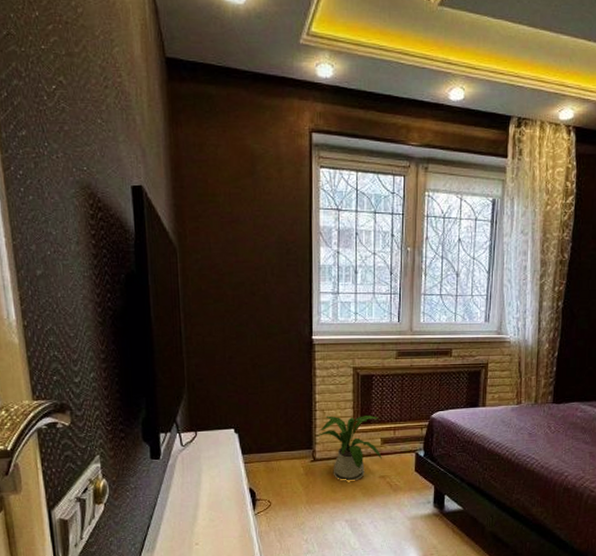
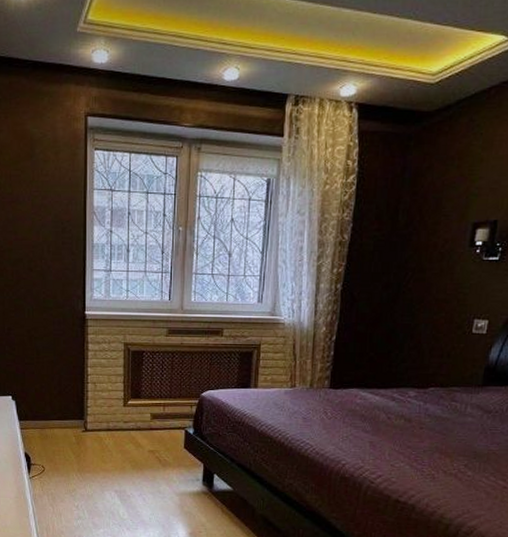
house plant: present [317,416,382,481] -> none [89,388,151,453]

